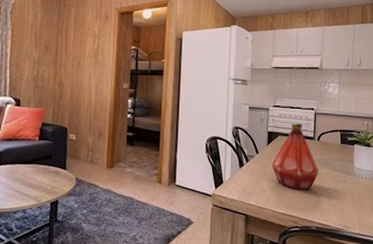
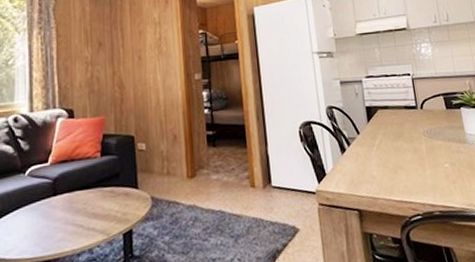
bottle: present [272,123,319,190] -> none [376,93,430,170]

